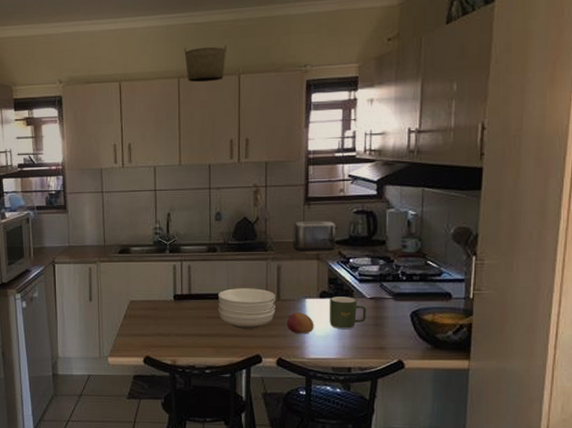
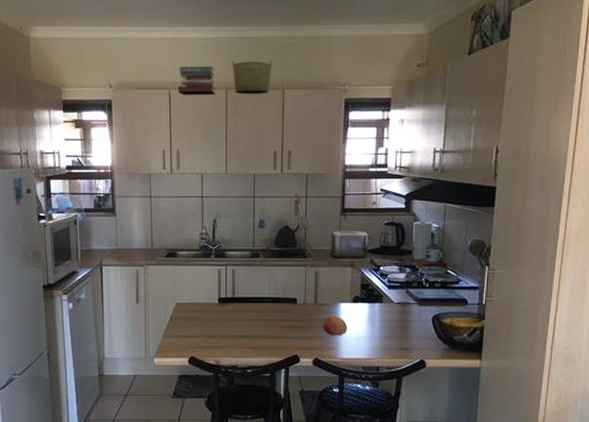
books: none [128,55,167,87] -> present [177,66,216,96]
bowl: present [218,288,275,329] -> none [260,292,313,331]
mug: present [330,297,366,330] -> none [361,301,394,332]

